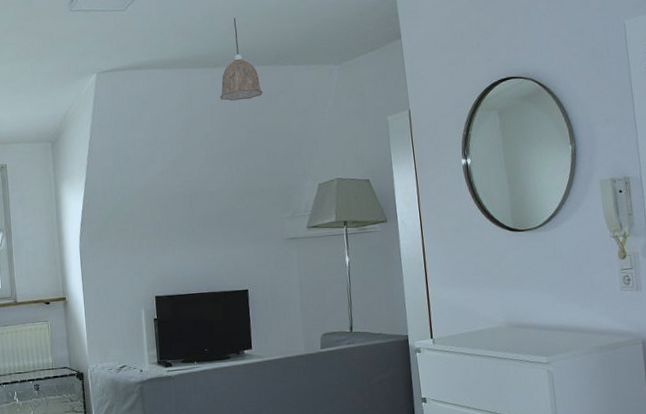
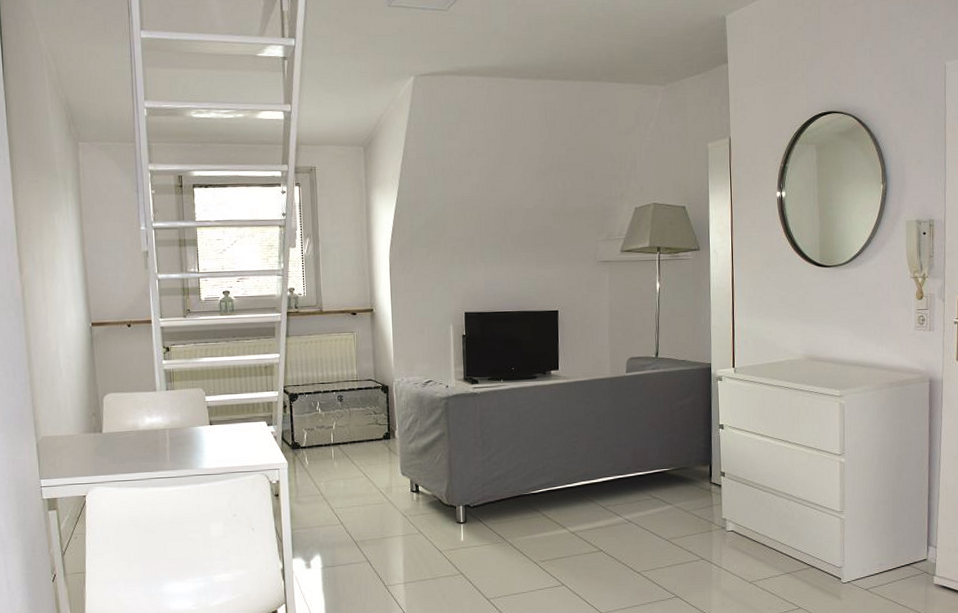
pendant lamp: present [219,17,263,101] -> none [541,27,585,116]

